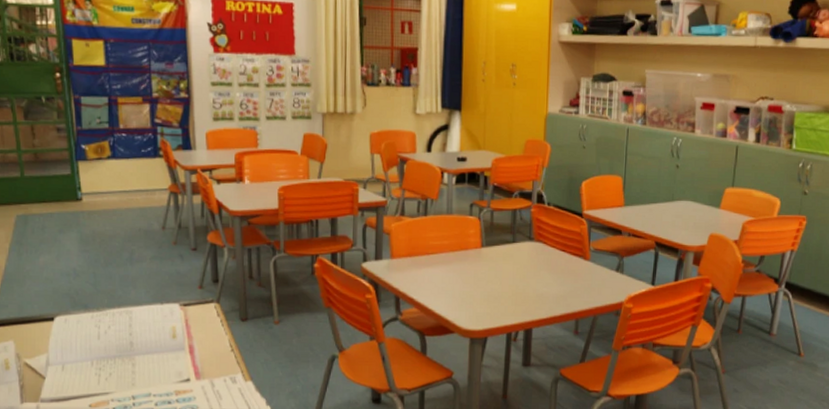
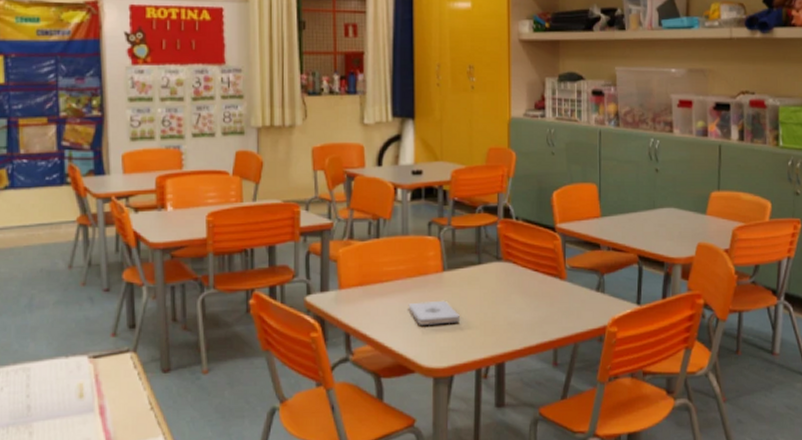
notepad: none [450,272,496,294] -> present [408,300,461,325]

